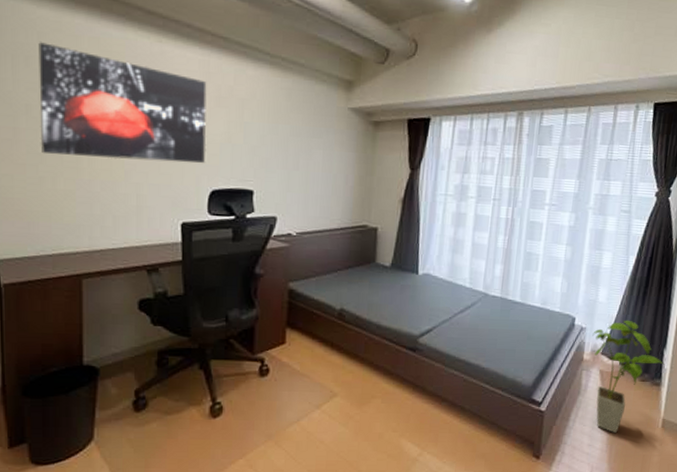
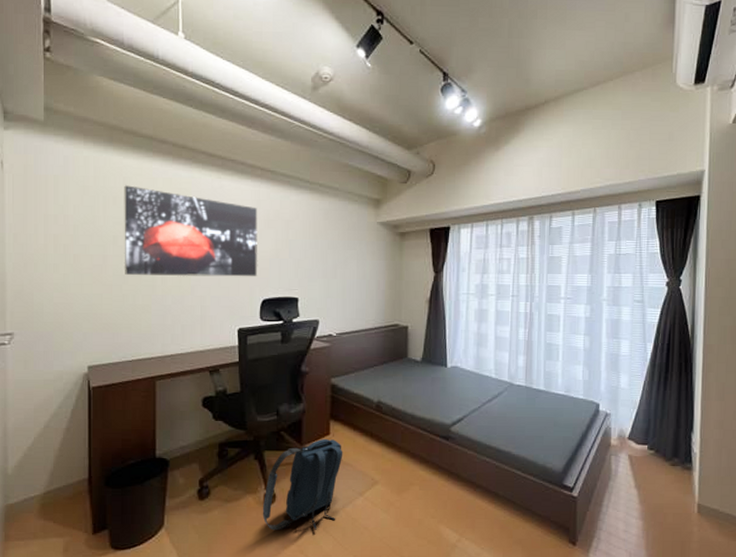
backpack: none [207,347,300,445] -> present [262,438,343,531]
house plant: present [592,320,665,433] -> none [618,405,694,518]

